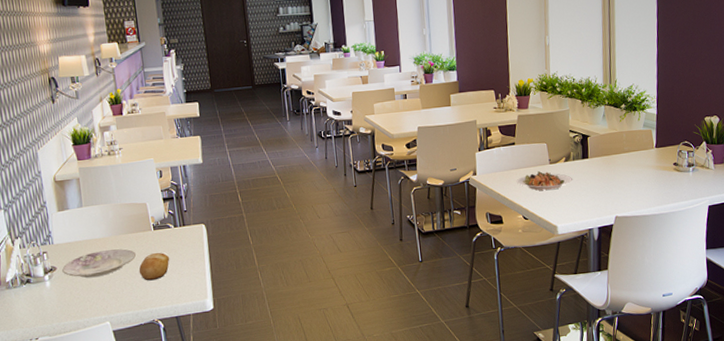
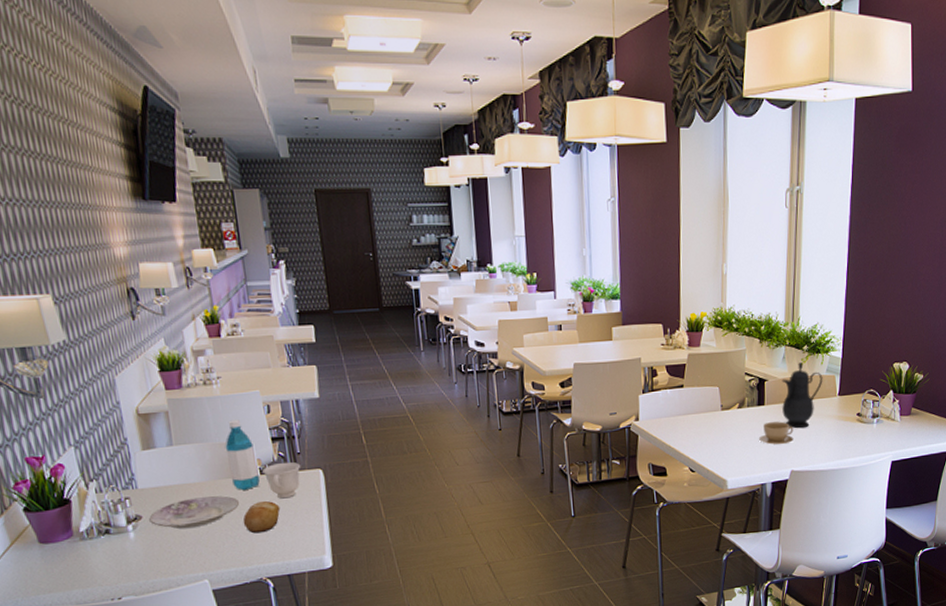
water bottle: none [125,183,154,244] -> present [225,419,261,491]
teacup: none [155,218,188,251] -> present [262,461,301,499]
salad: present [516,171,573,191] -> none [683,418,747,441]
teacup: none [585,172,617,193] -> present [759,421,794,445]
coffeepot: none [603,119,641,179] -> present [781,362,823,429]

